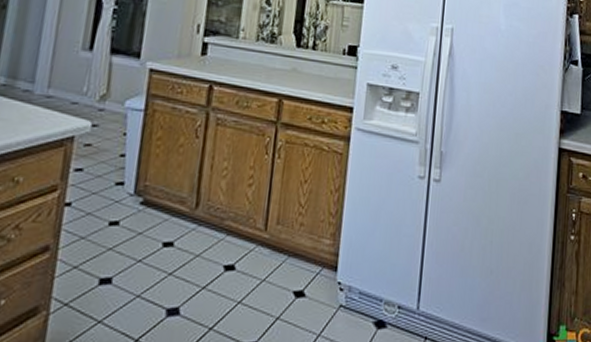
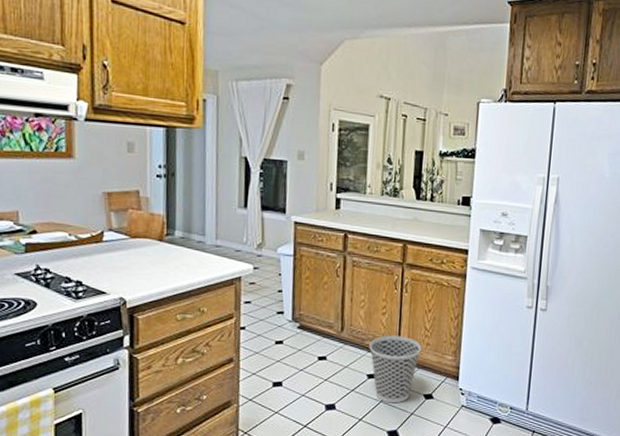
wastebasket: none [229,213,294,305] -> present [369,335,421,404]

